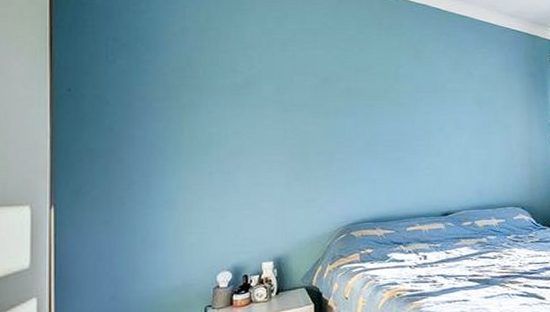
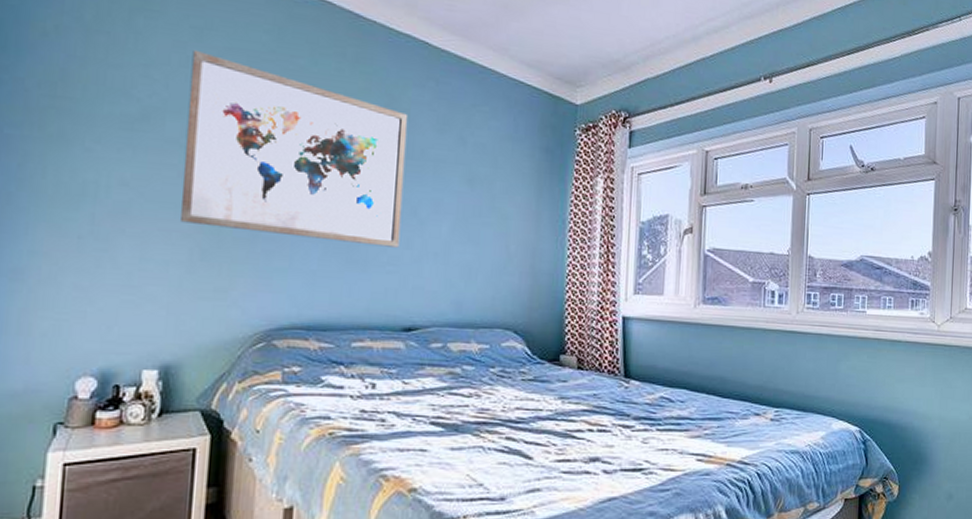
wall art: none [276,33,433,157] -> present [181,49,409,248]

